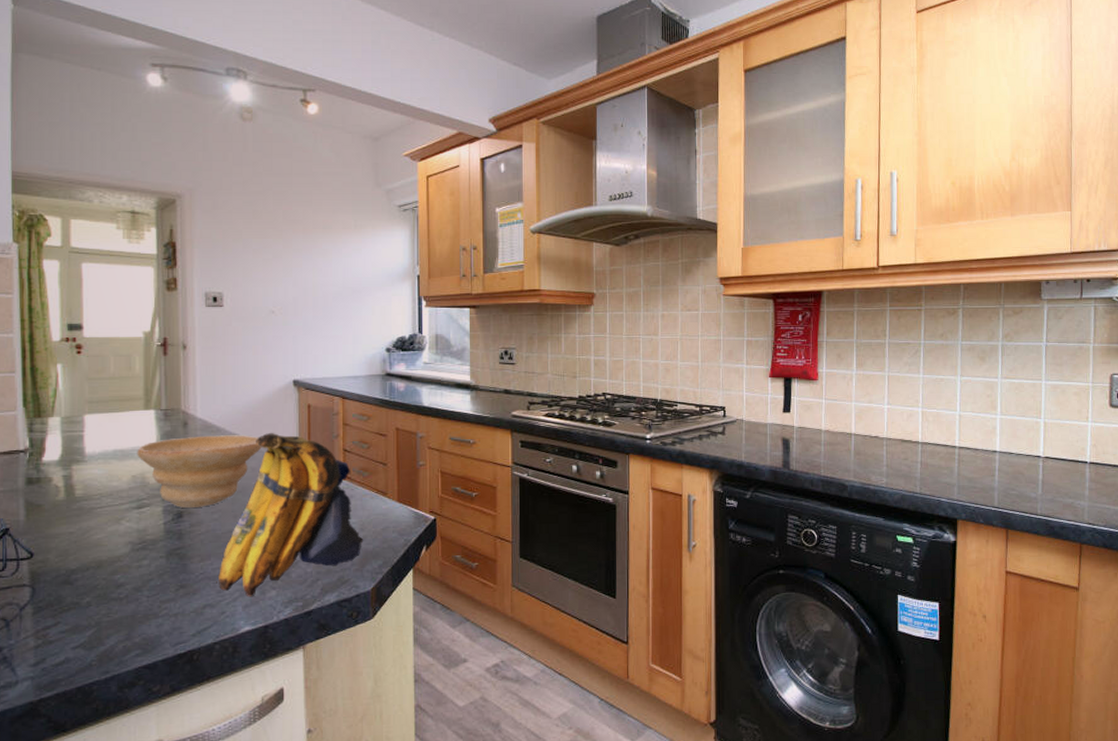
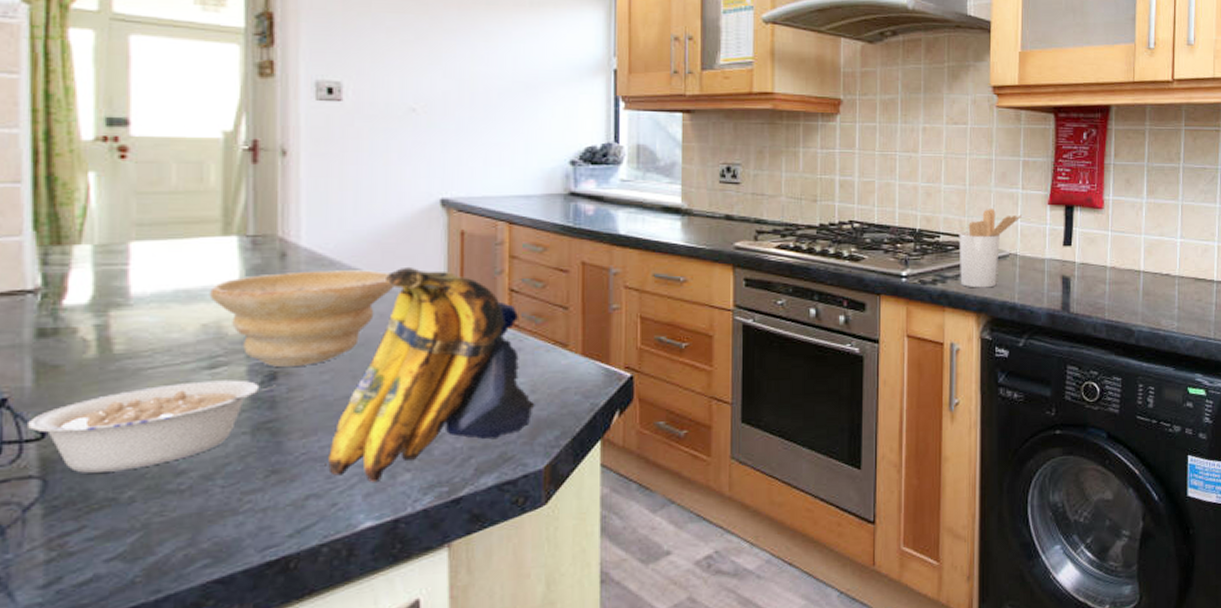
legume: none [21,517,183,584] -> present [26,380,277,473]
utensil holder: none [693,380,746,449] -> present [959,208,1021,288]

